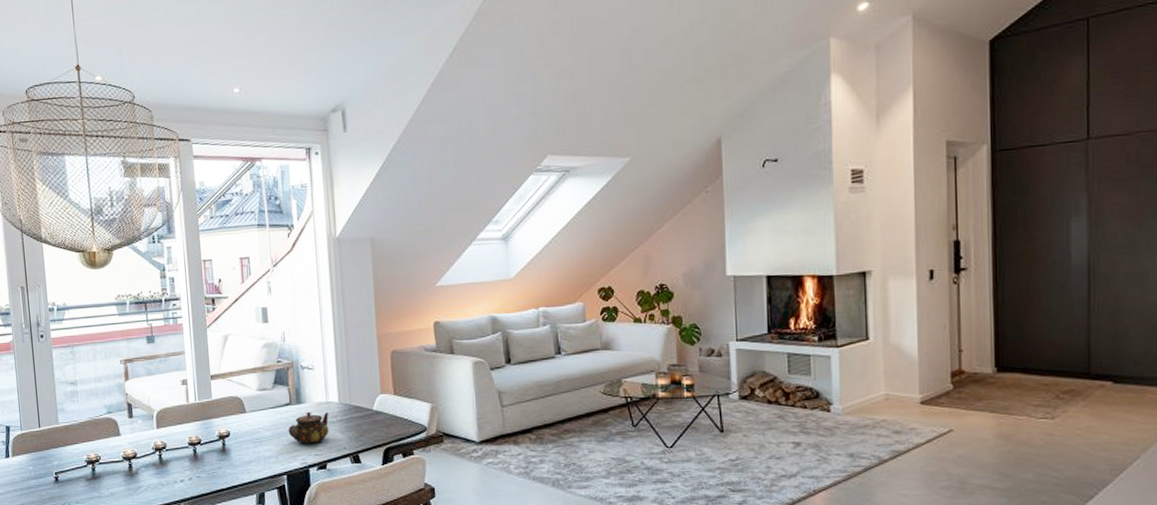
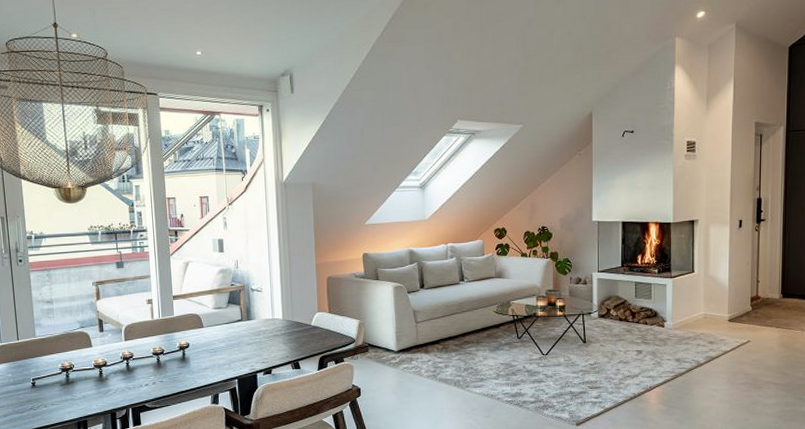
teapot: present [288,411,329,444] -> none [239,326,275,354]

